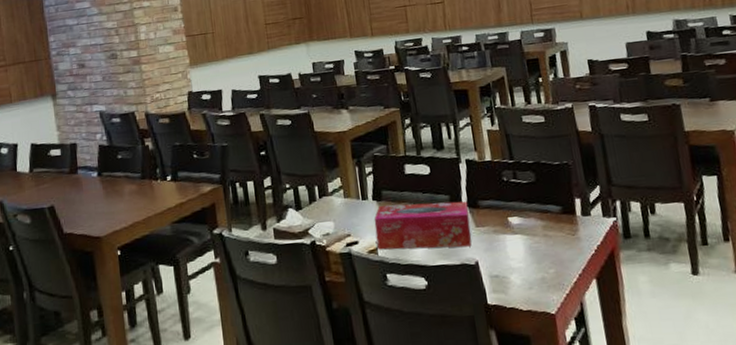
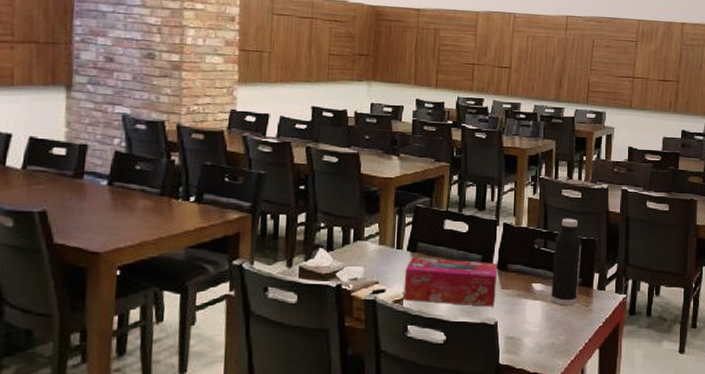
water bottle: none [524,144,561,237] -> present [551,218,582,306]

